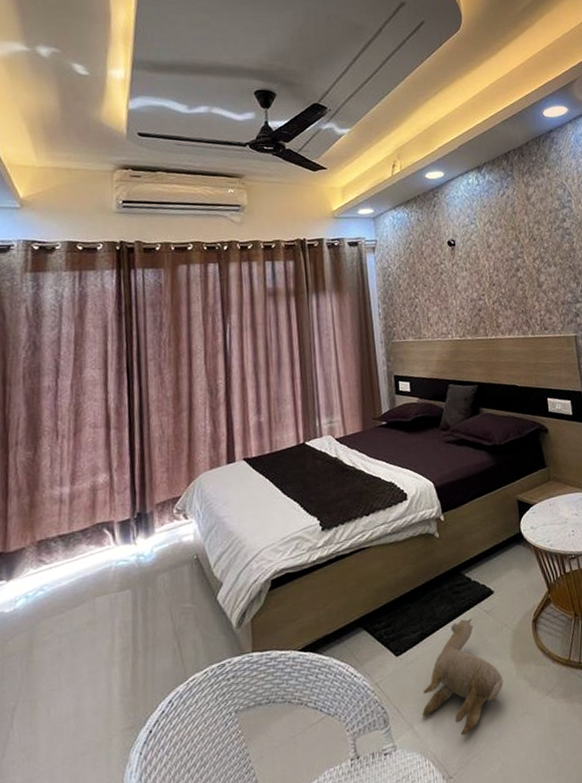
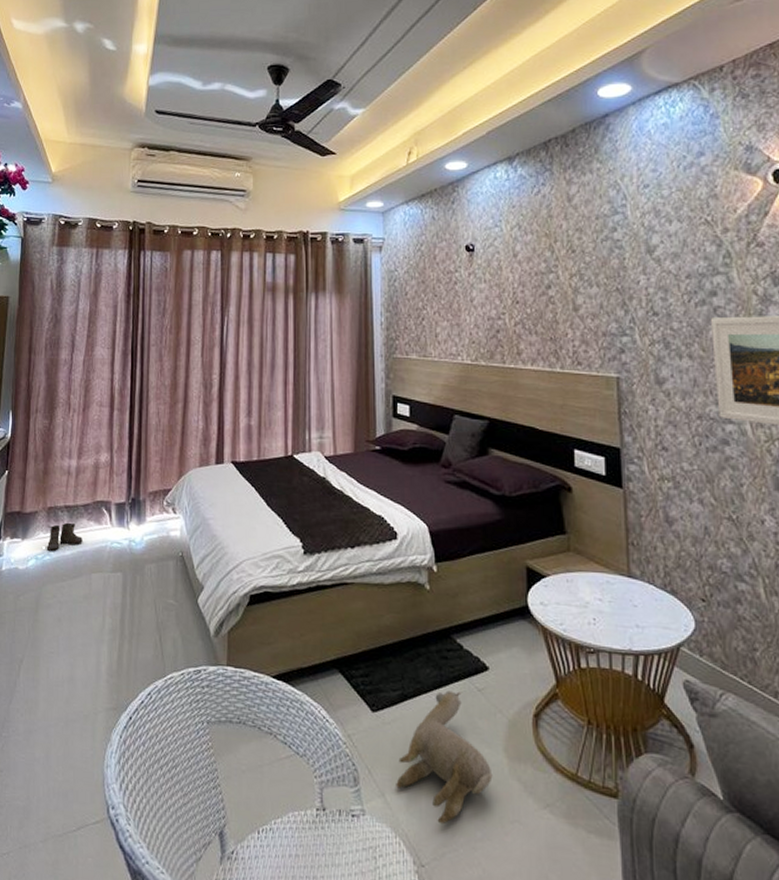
boots: none [38,551,82,586] -> present [46,522,83,551]

